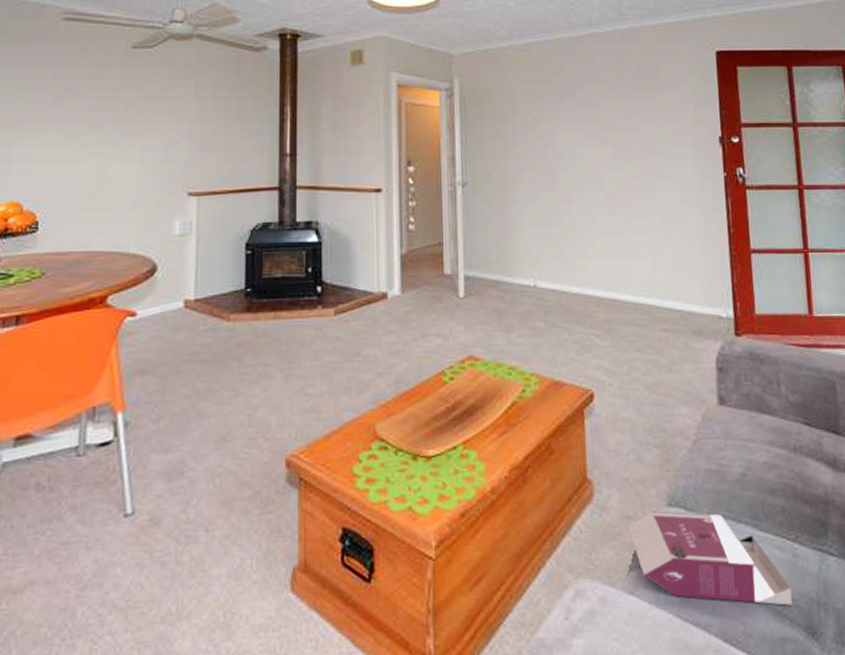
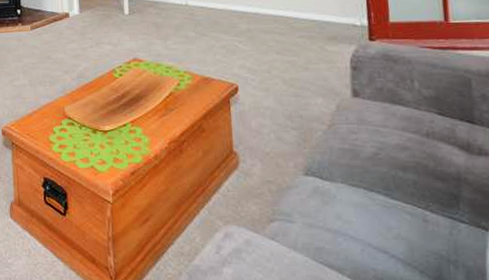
book: present [628,511,793,606] -> none [269,178,423,260]

